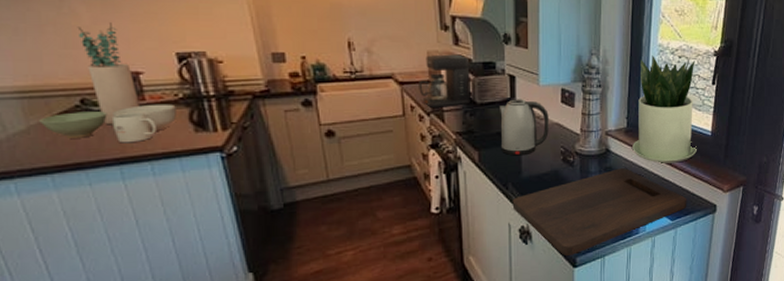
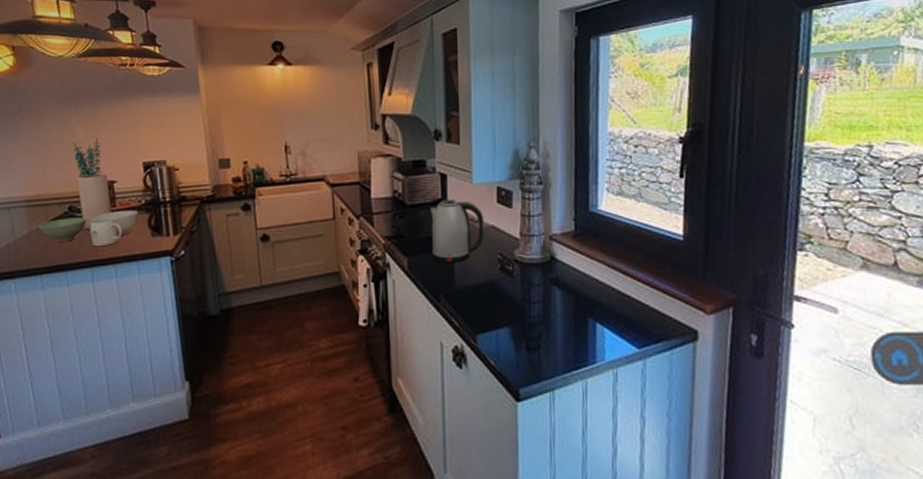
coffee maker: present [419,54,471,108] -> none [349,153,400,210]
cutting board: present [512,168,687,257] -> none [444,280,658,387]
planter: present [632,55,697,163] -> none [583,145,665,275]

